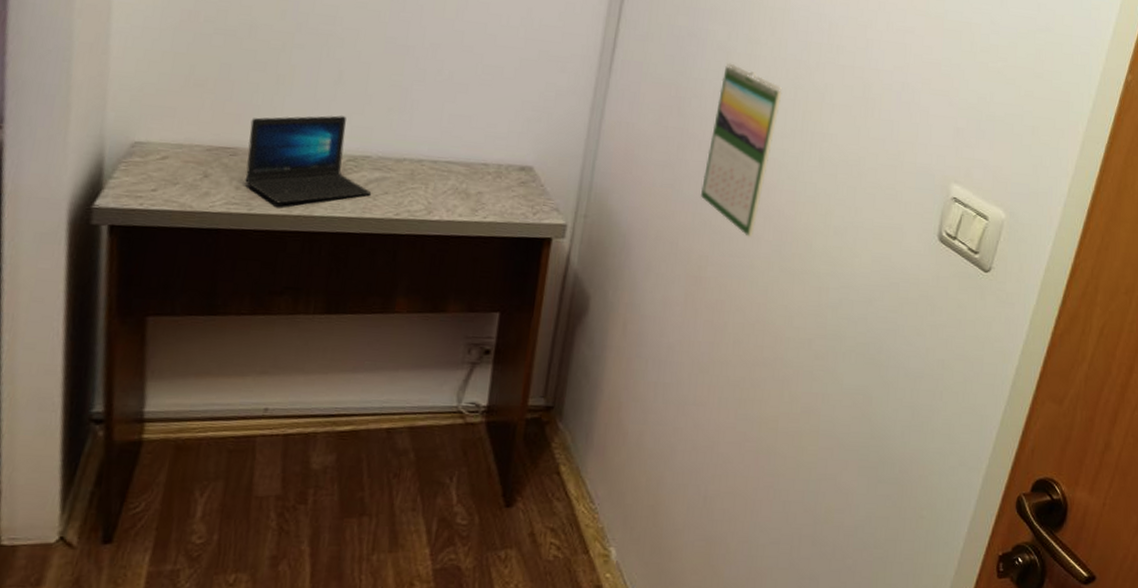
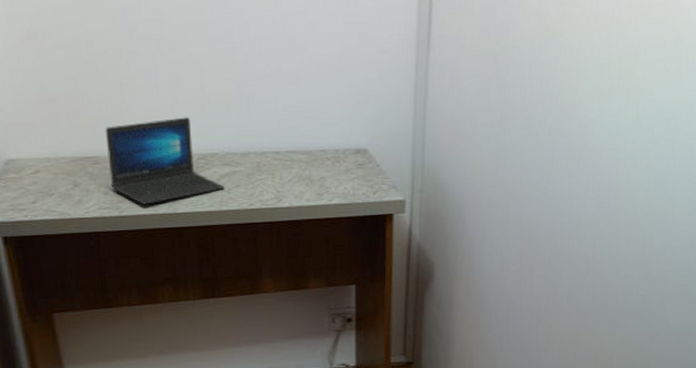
calendar: present [701,62,783,238] -> none [527,27,597,198]

